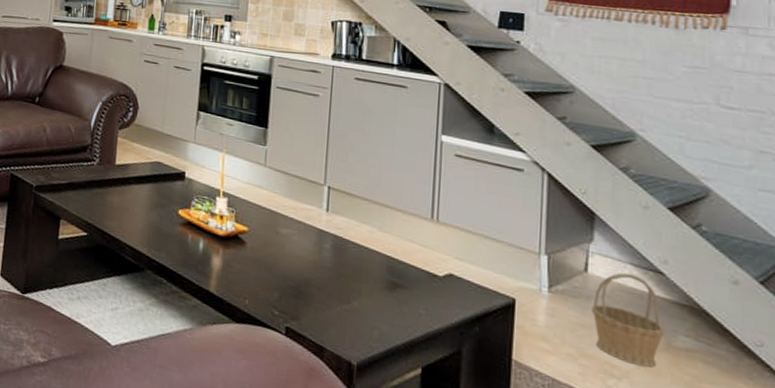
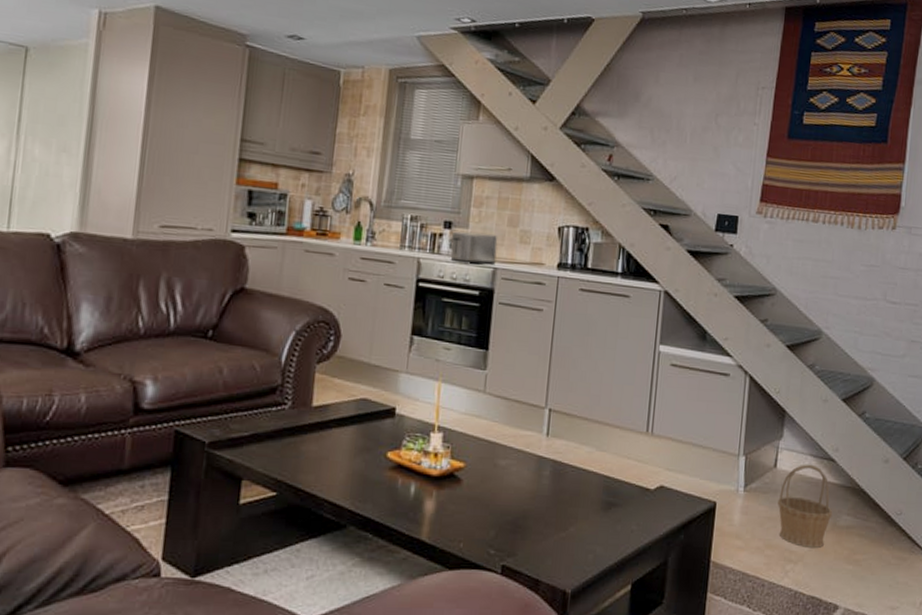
toaster: none [230,24,275,53] -> present [449,231,498,265]

